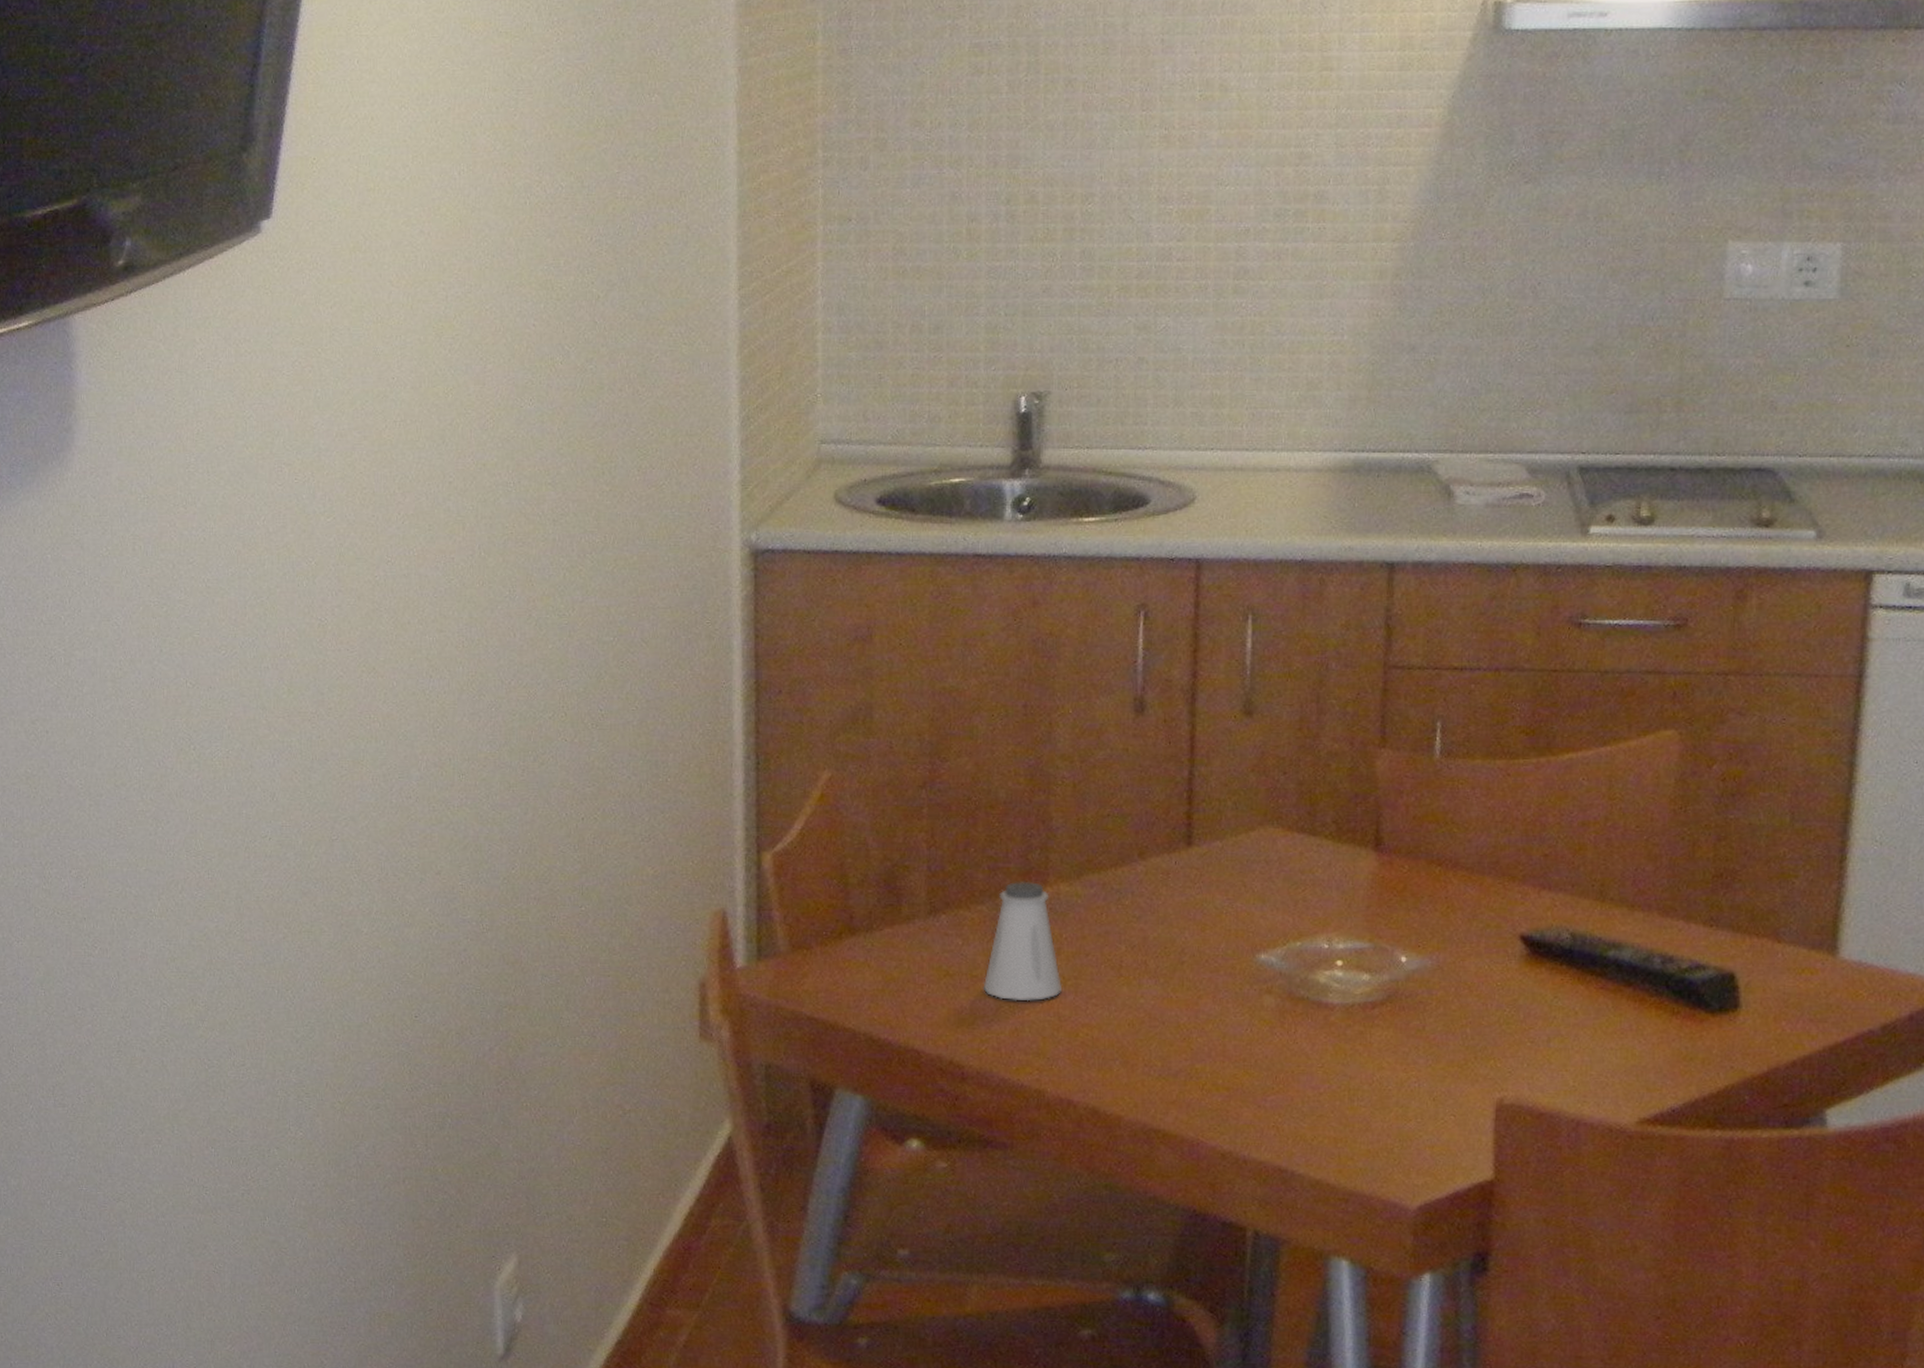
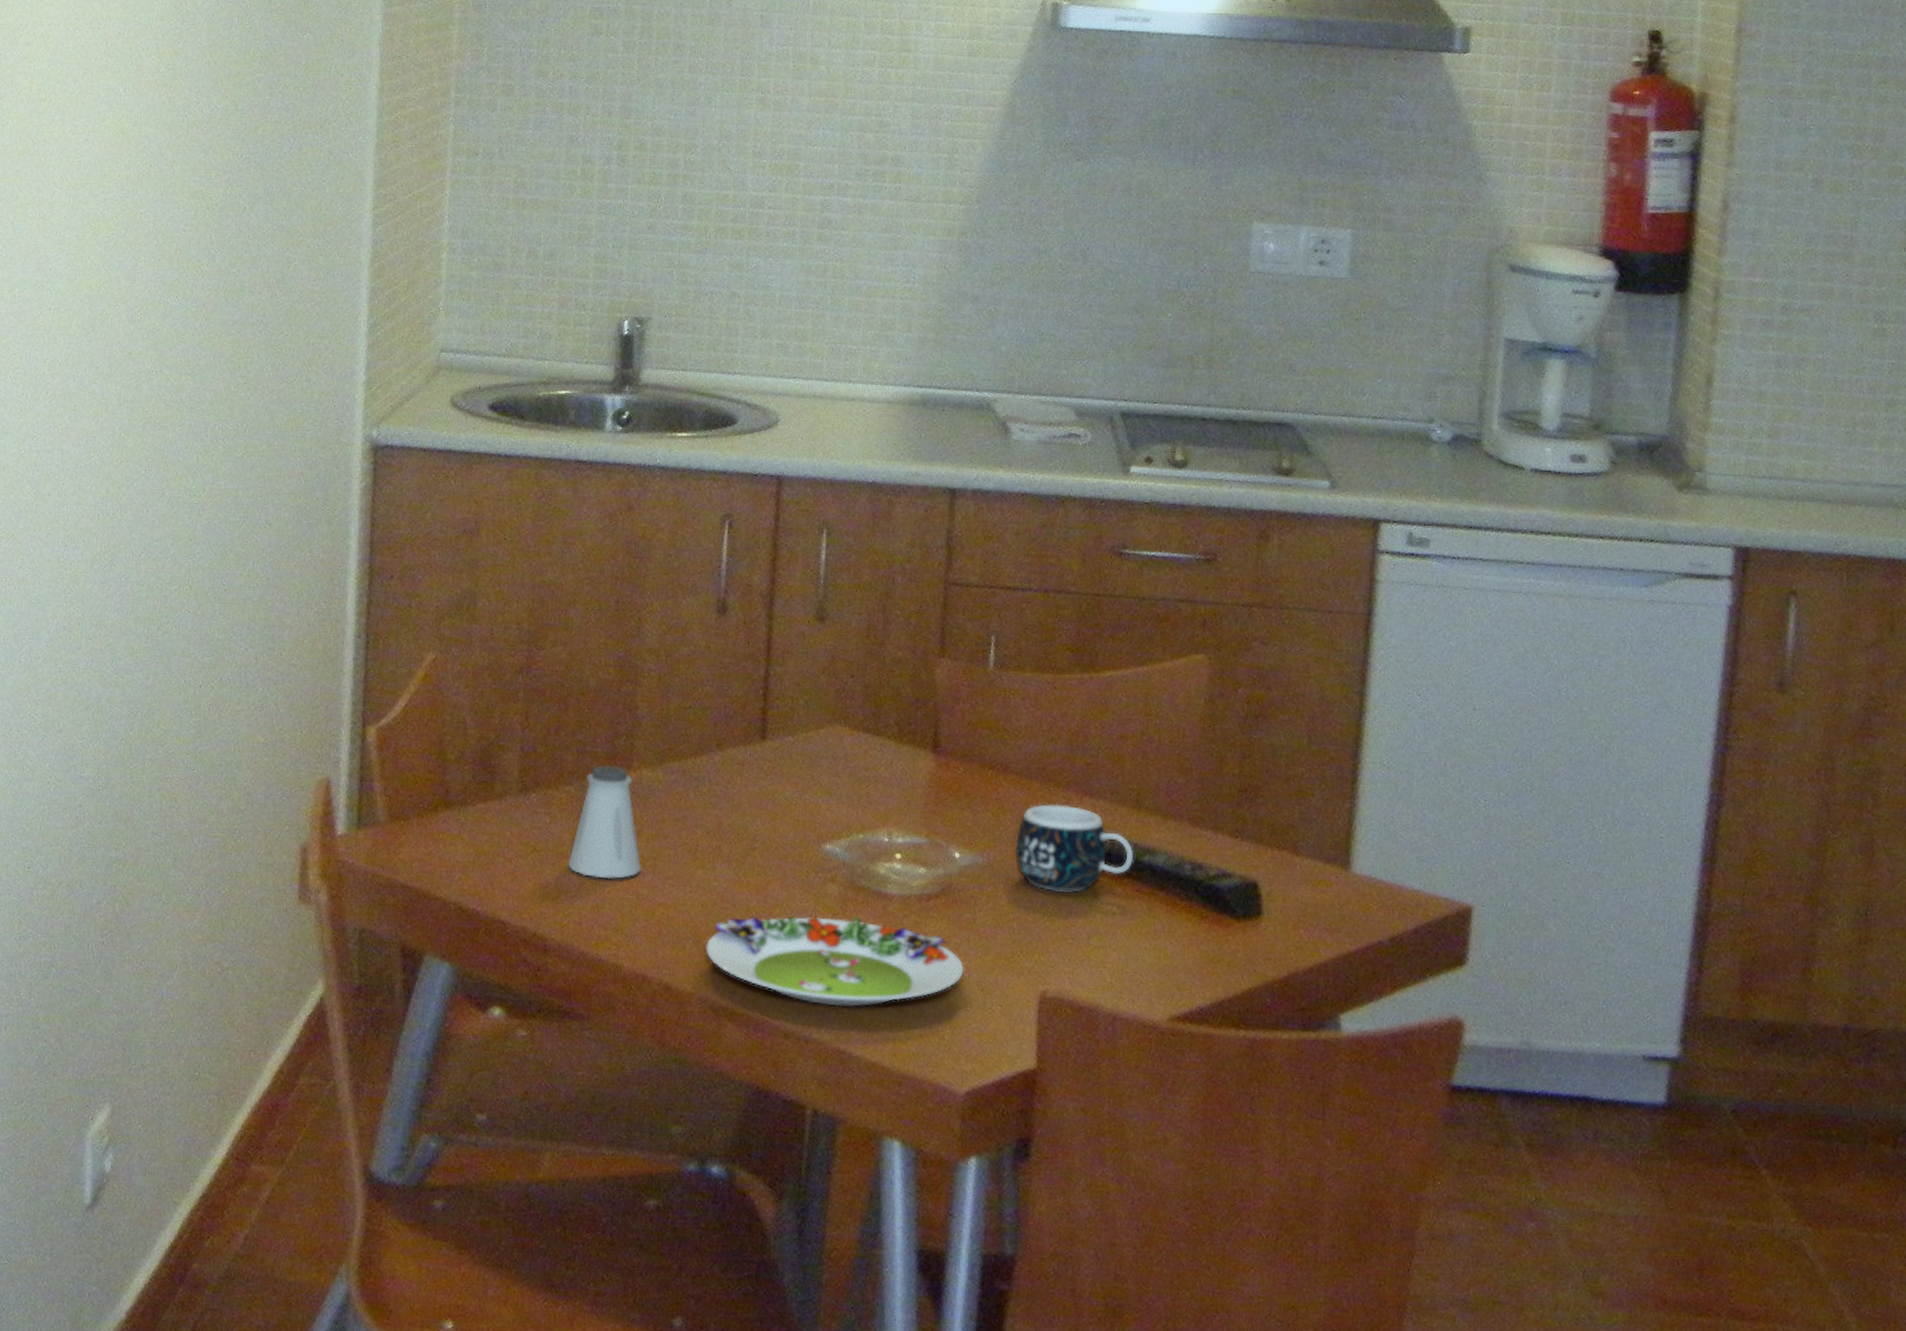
salad plate: none [1134,1026,1413,1124] -> present [705,914,964,1007]
mug: none [1466,899,1598,994] -> present [1014,804,1134,893]

